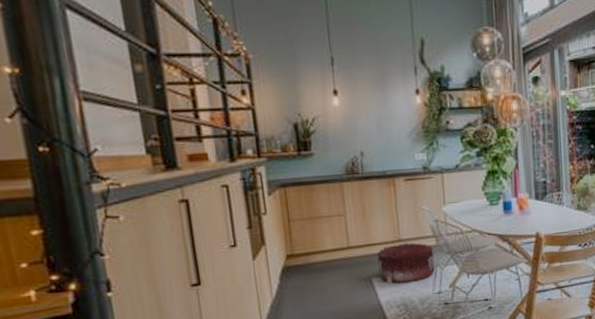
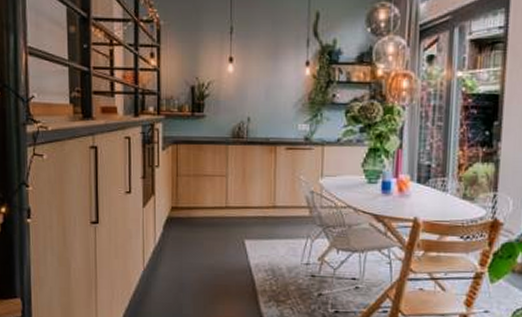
pouf: present [377,242,435,284] -> none [252,210,306,249]

